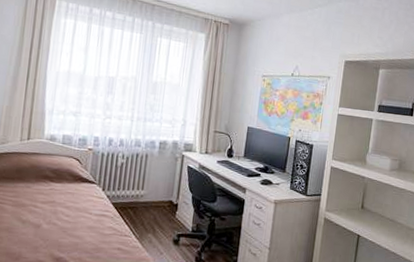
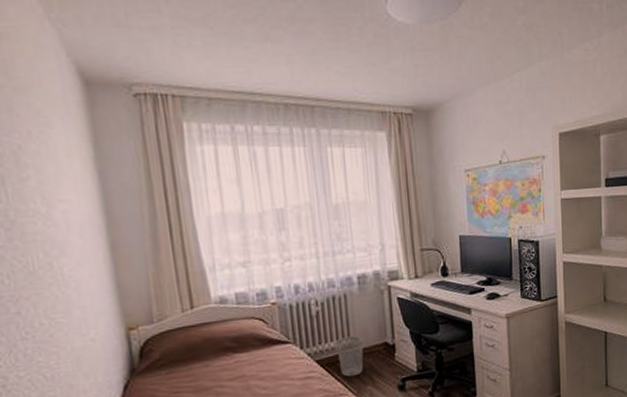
wastebasket: none [130,189,154,223] -> present [335,335,364,377]

